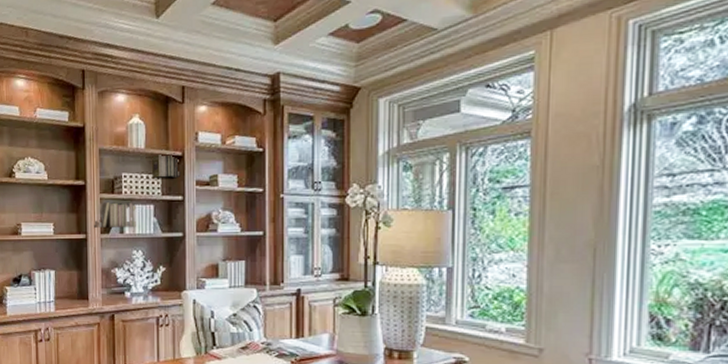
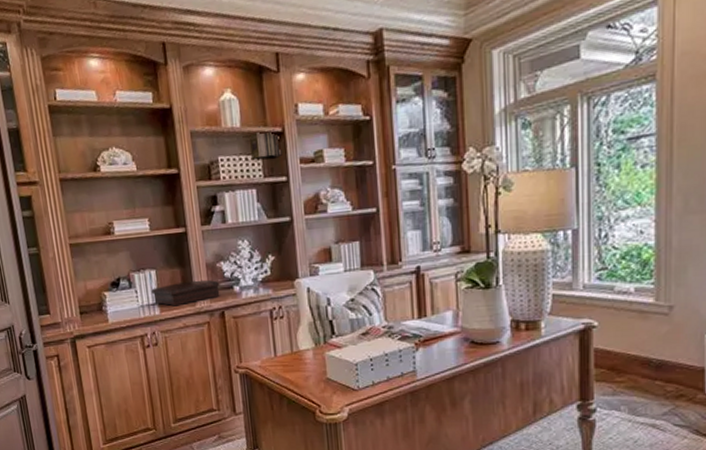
decorative box: none [49,283,113,306] -> present [151,279,220,307]
books: present [94,202,136,229] -> none [193,188,239,220]

